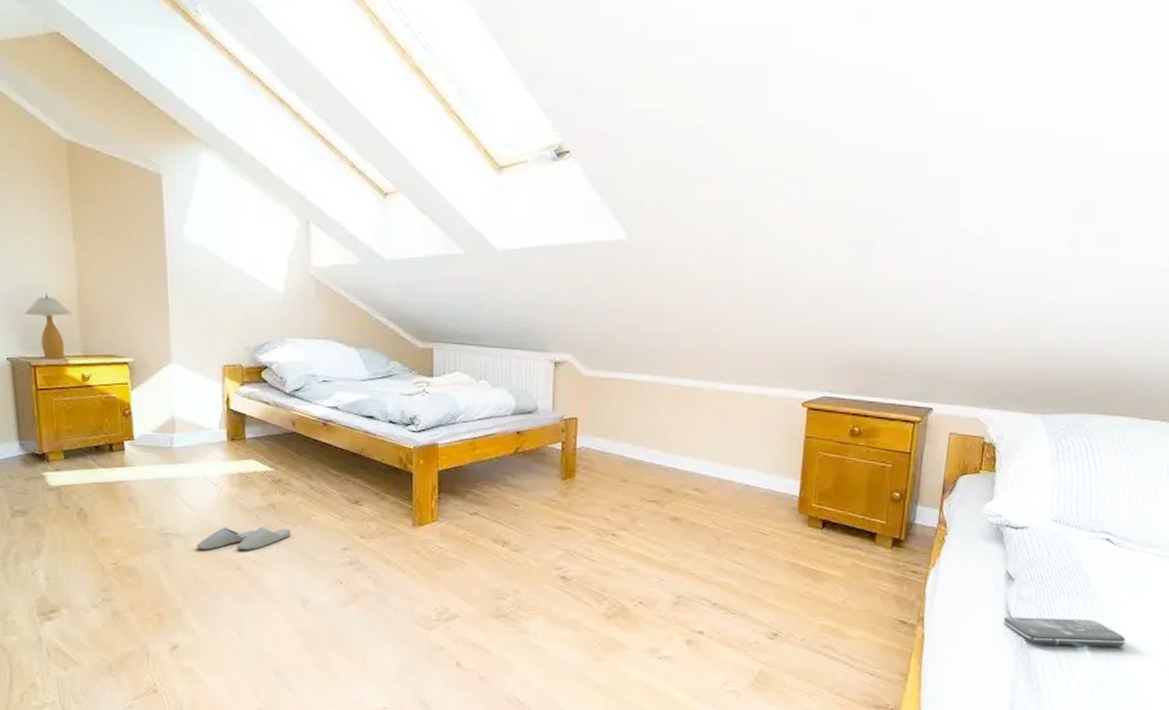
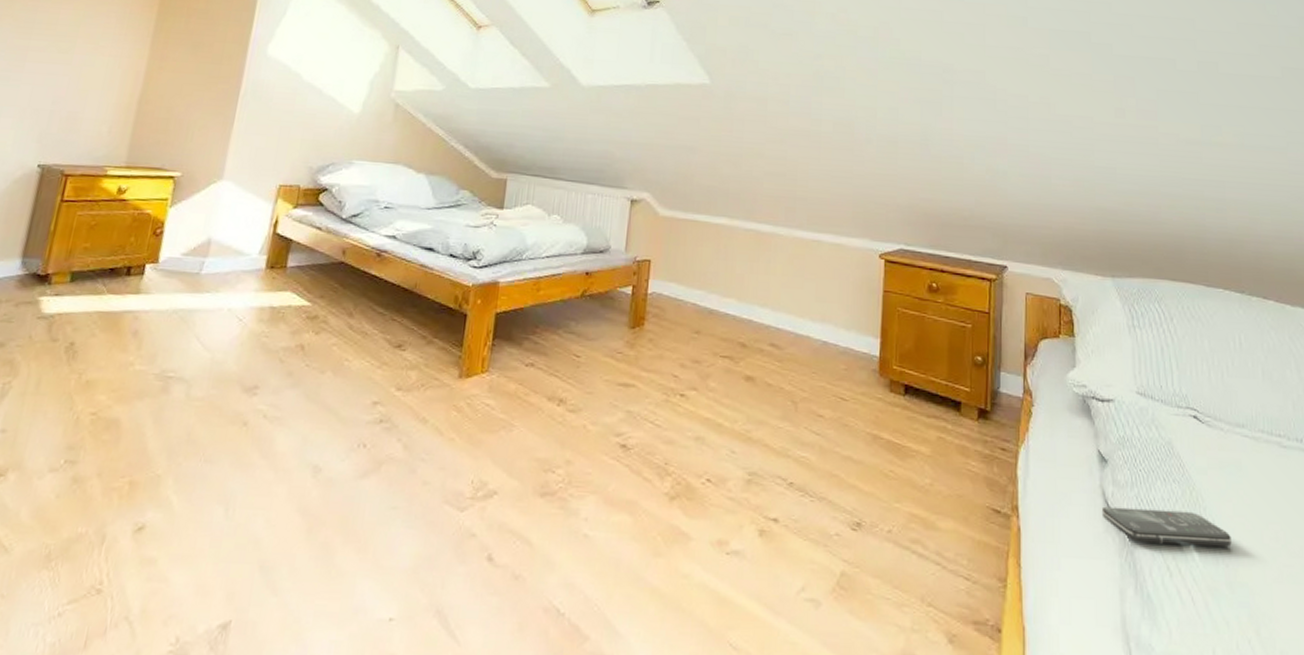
table lamp: present [24,293,72,360] -> none [73,99,127,170]
slippers: present [197,526,291,550] -> none [200,371,317,401]

